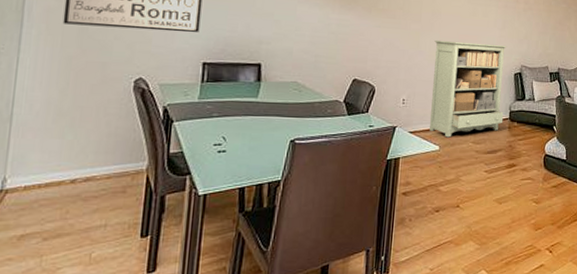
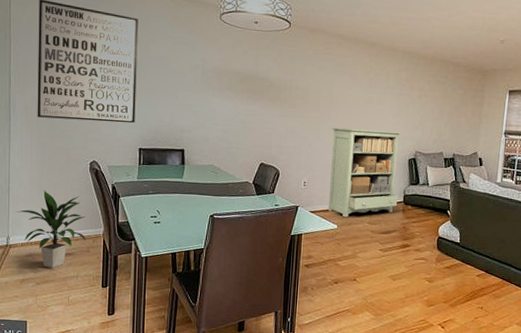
indoor plant: none [20,116,124,217] -> present [16,191,86,268]

